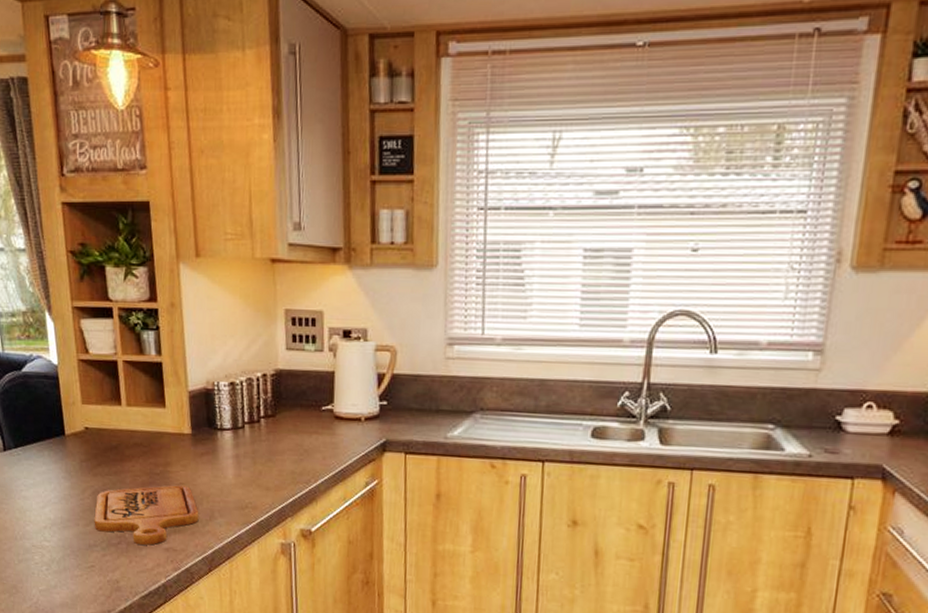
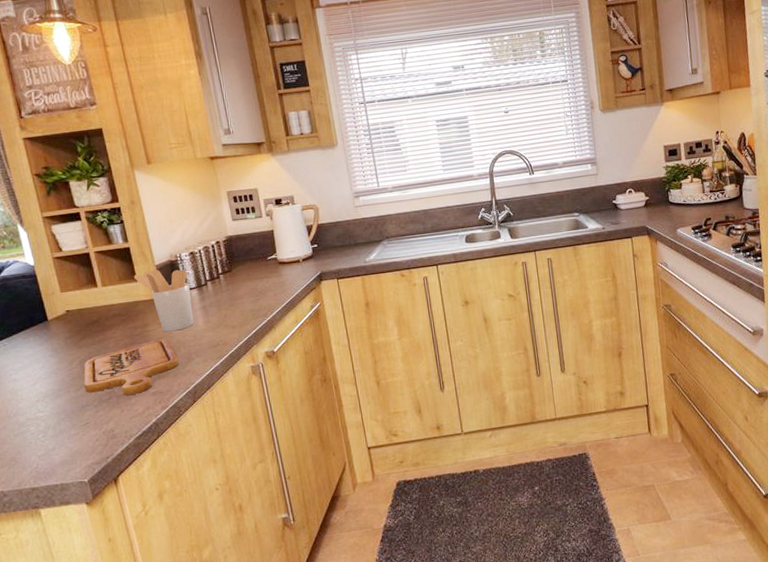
utensil holder: none [162,396,224,479] -> present [133,269,194,332]

